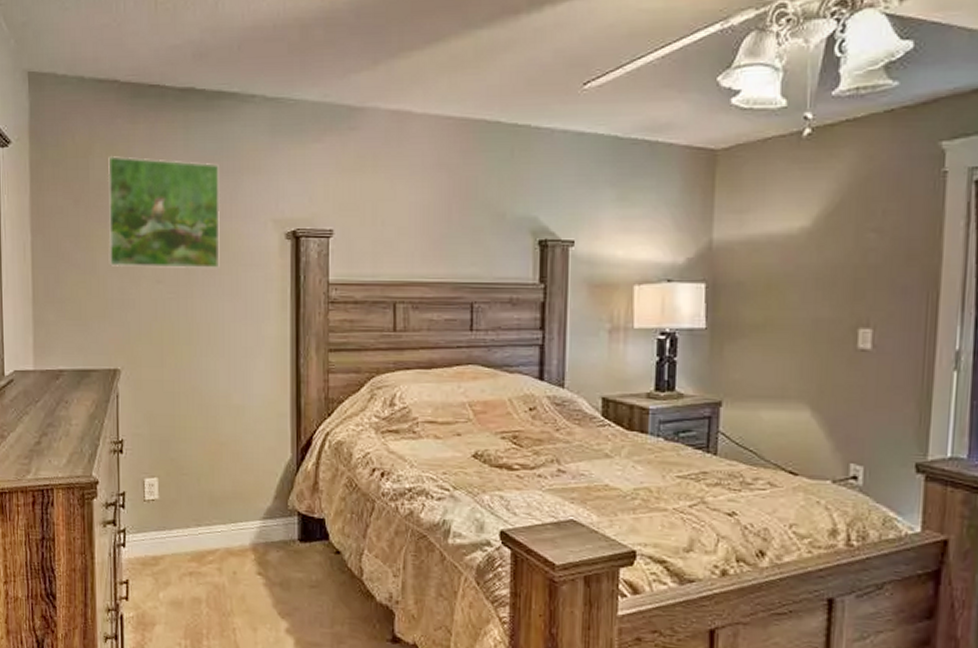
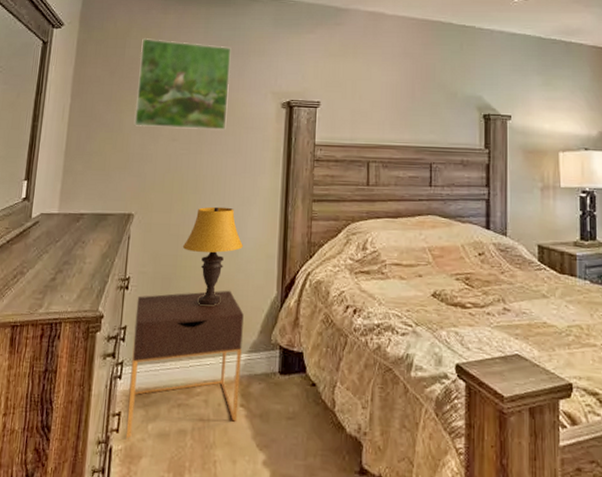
nightstand: none [134,452,256,606] -> present [125,290,244,439]
table lamp: none [179,359,249,470] -> present [182,206,243,306]

